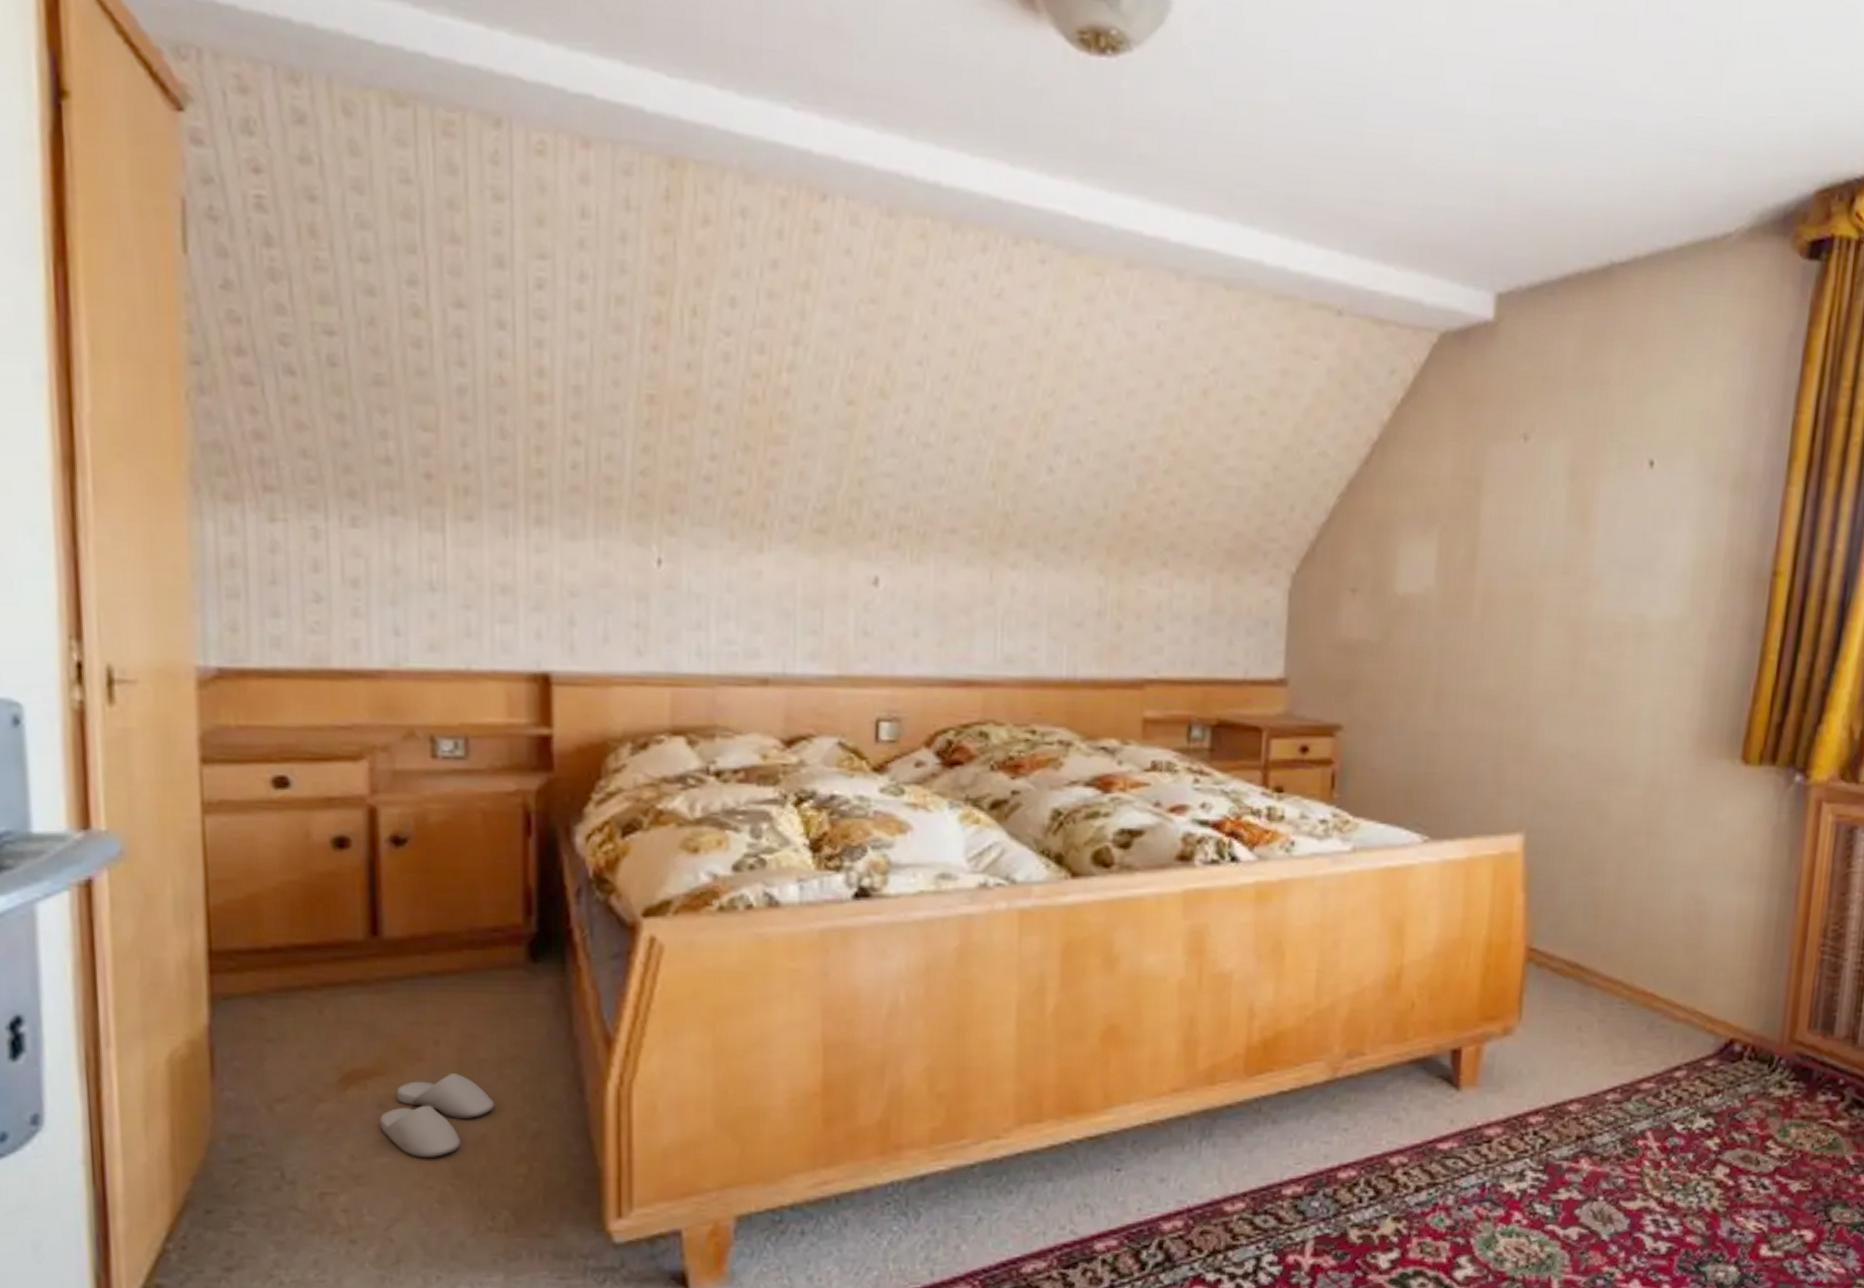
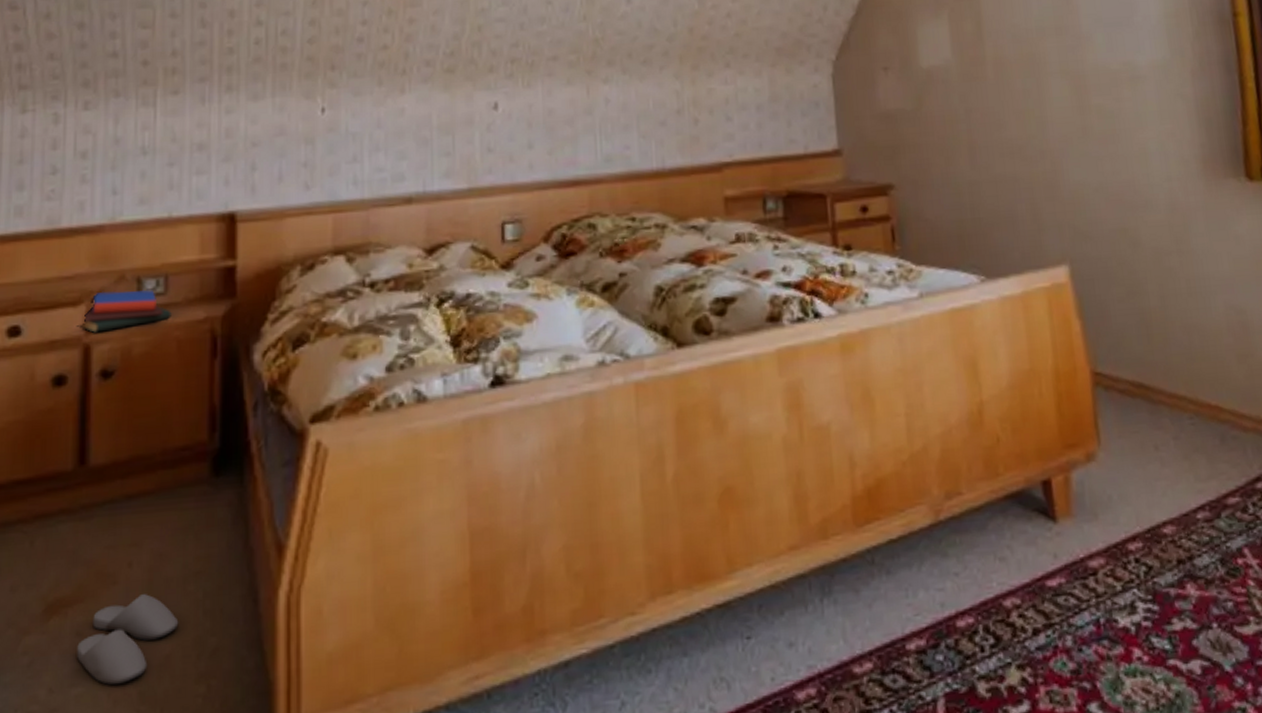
book: none [357,749,475,794] -> present [76,289,172,333]

